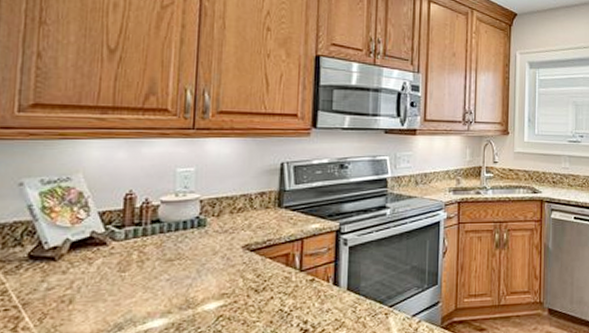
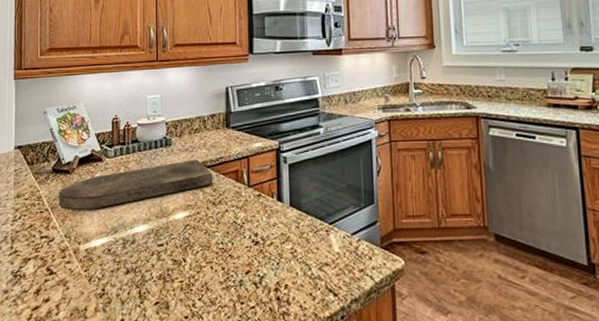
cutting board: none [35,242,257,307] -> present [59,159,212,211]

